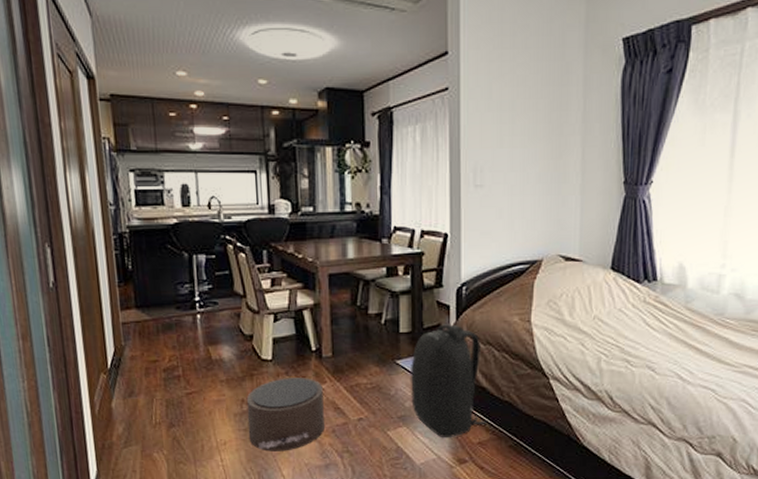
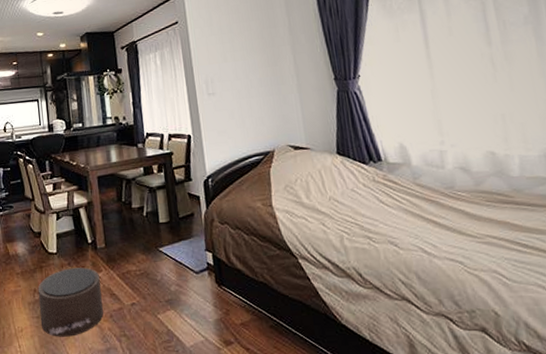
backpack: present [411,324,487,438] -> none [172,212,246,320]

